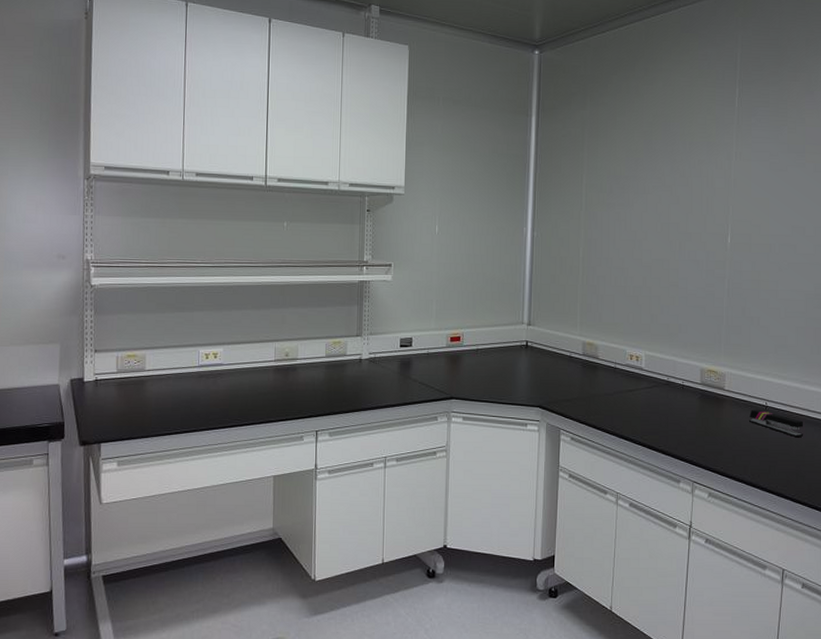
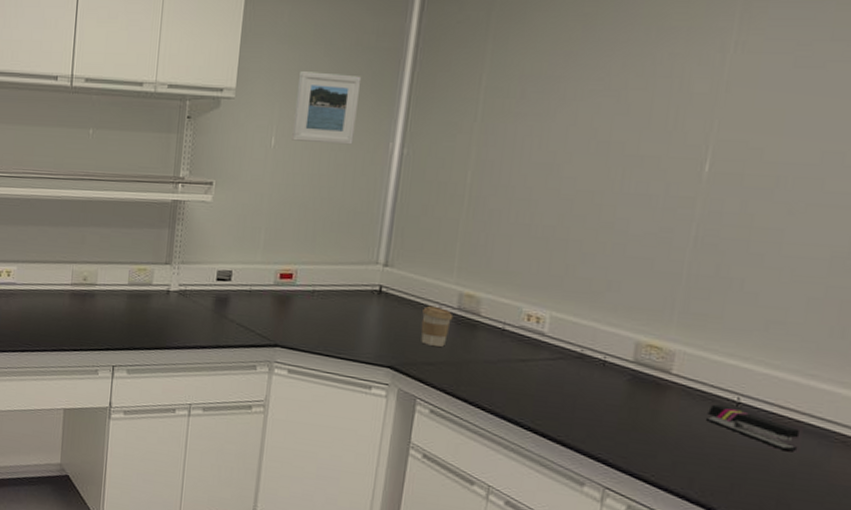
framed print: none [451,173,499,230] -> present [292,71,362,145]
coffee cup: none [558,354,580,386] -> present [420,305,454,347]

